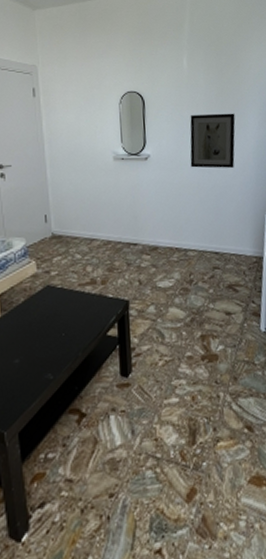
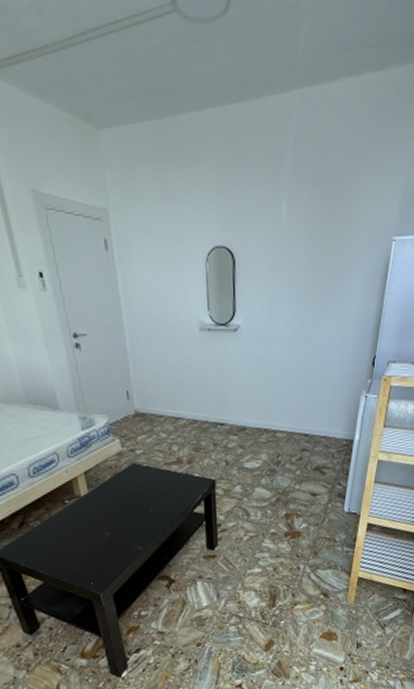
wall art: present [190,113,236,169] -> none [284,277,338,343]

